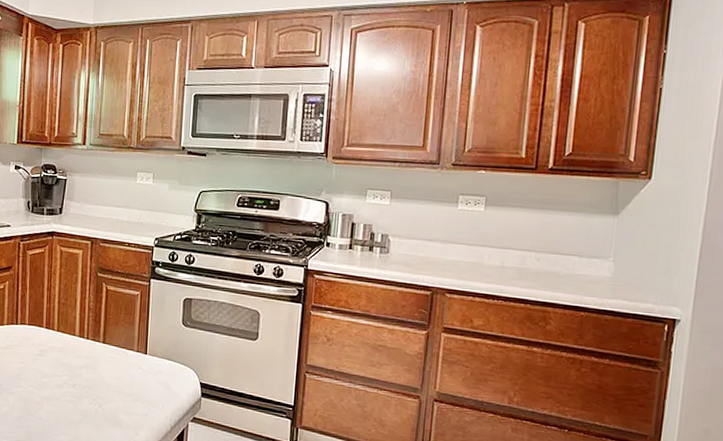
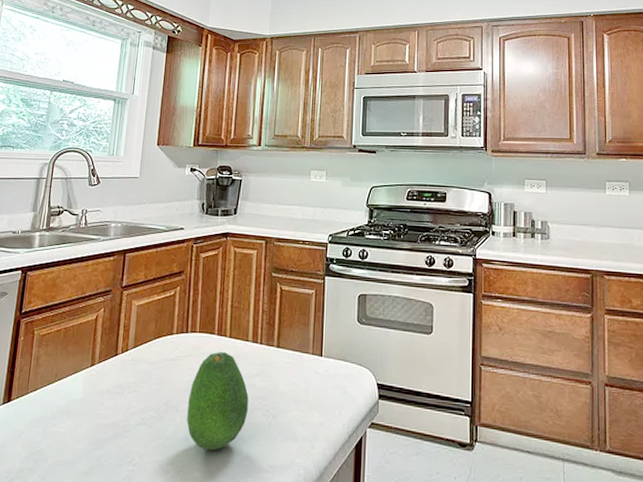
fruit: none [19,343,76,430] -> present [187,352,249,450]

